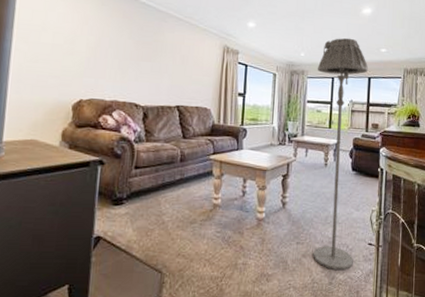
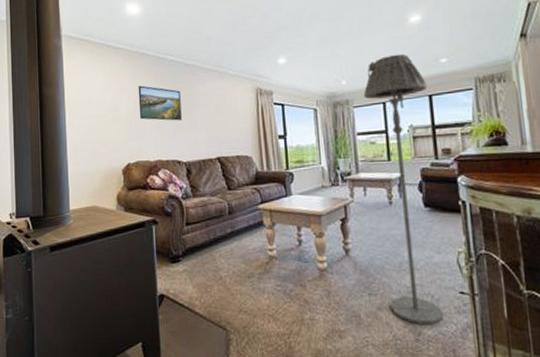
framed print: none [100,22,148,64] -> present [138,85,182,121]

